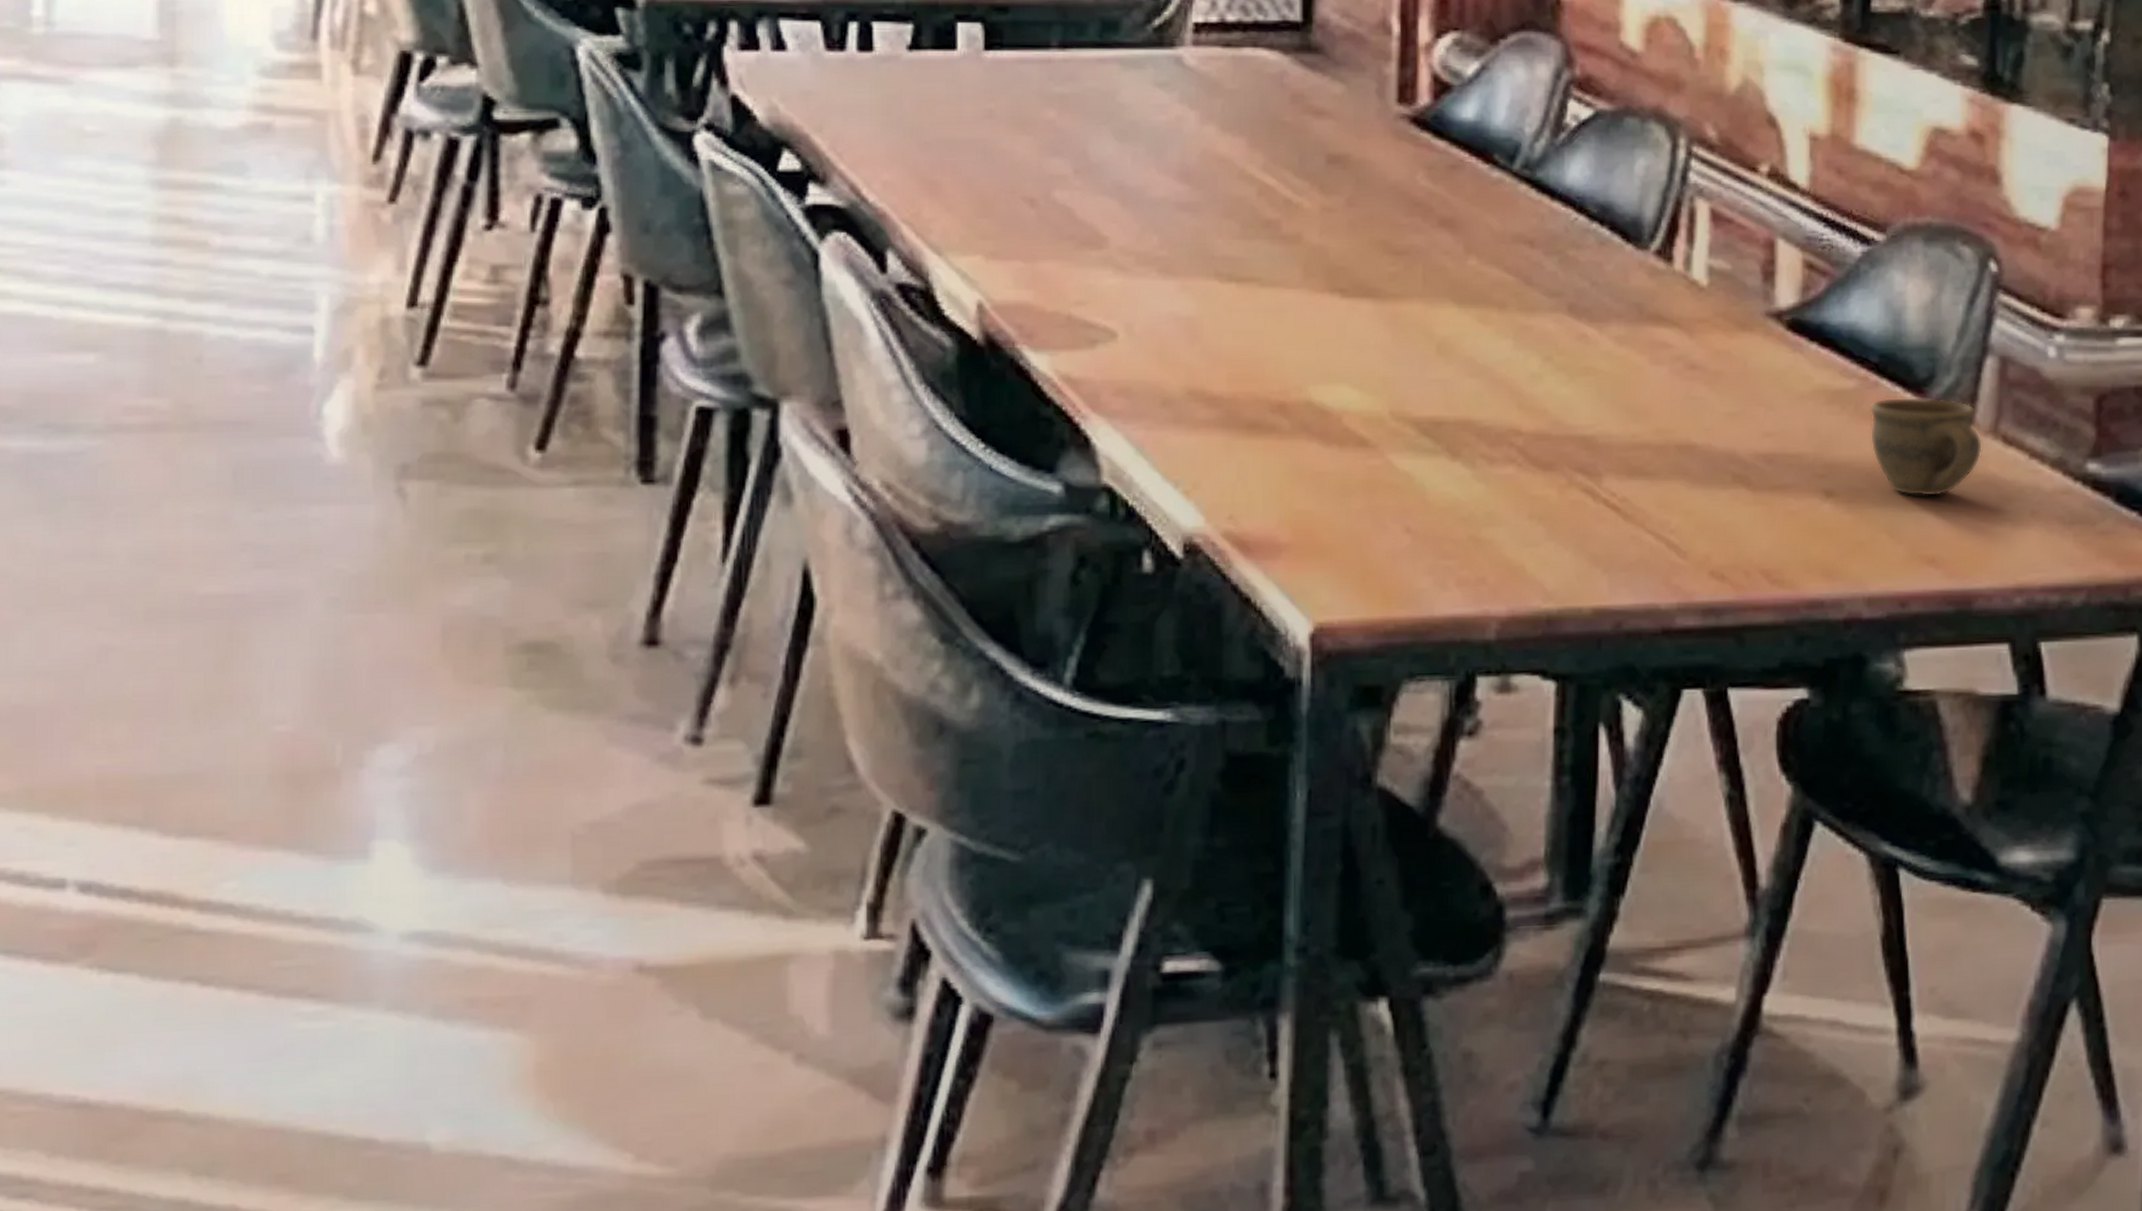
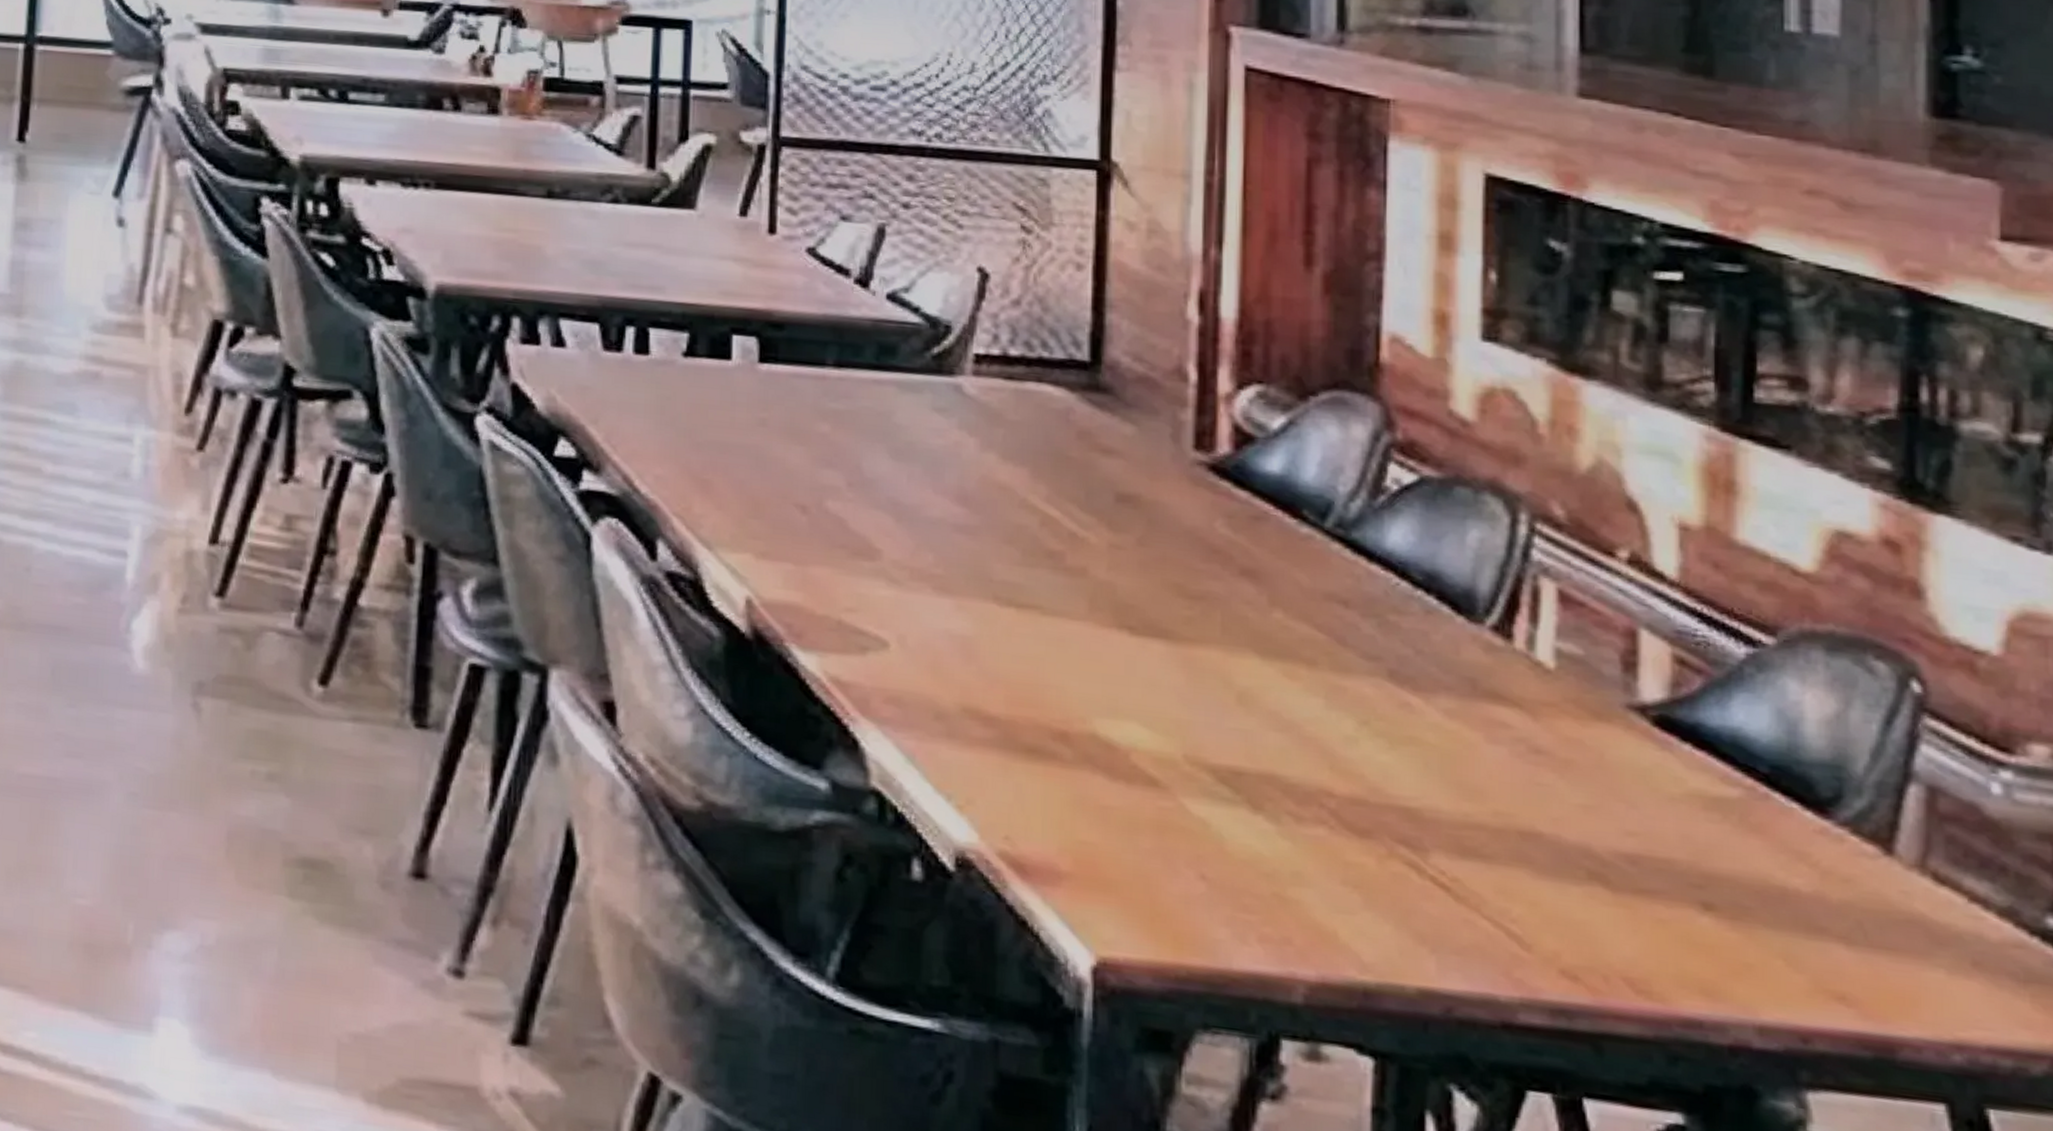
cup: present [1870,396,1982,497] -> none [1759,812,1906,928]

